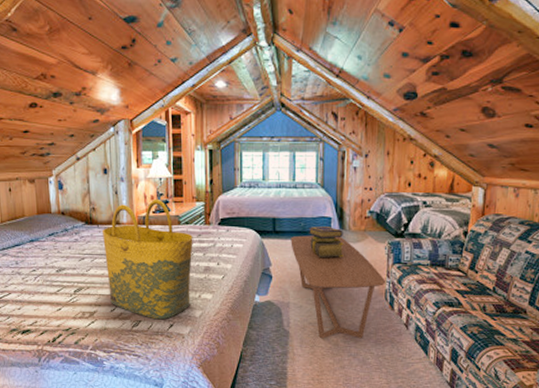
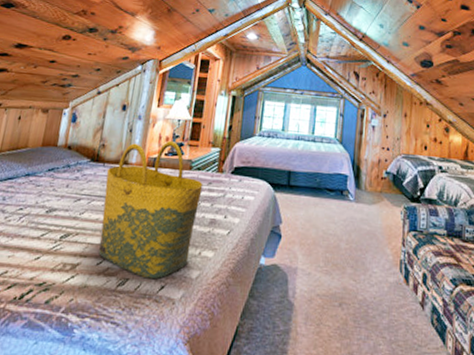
coffee table: present [291,235,386,339] -> none [304,192,402,317]
stack of books: present [309,226,344,258] -> none [324,183,359,220]

